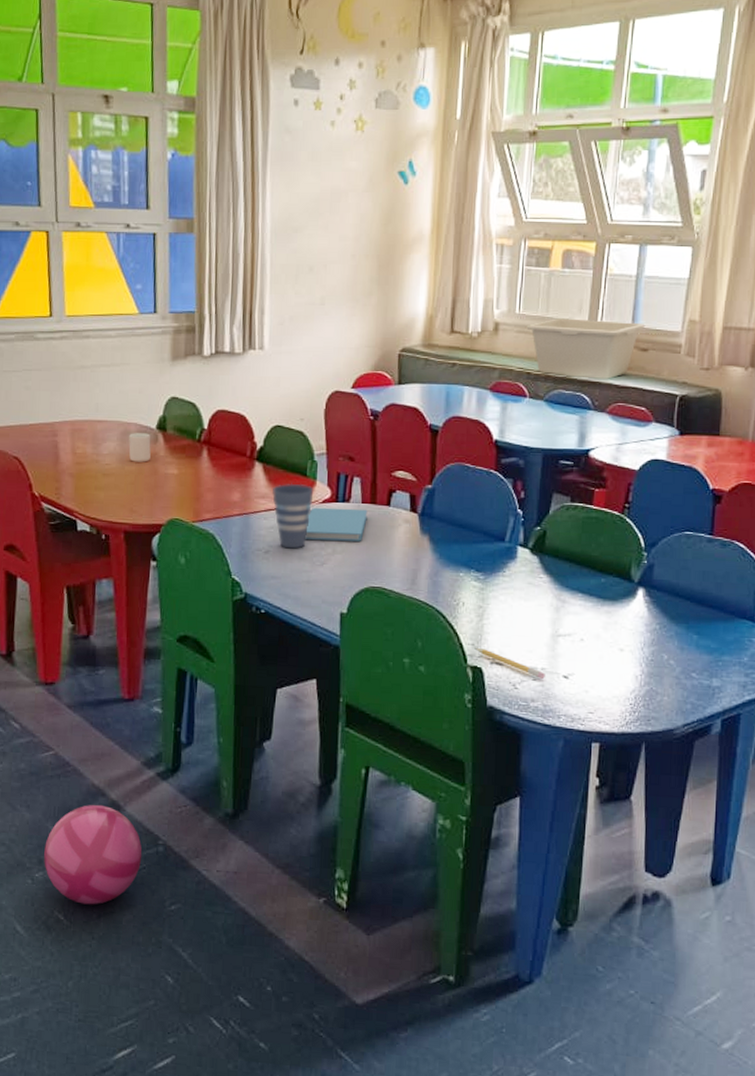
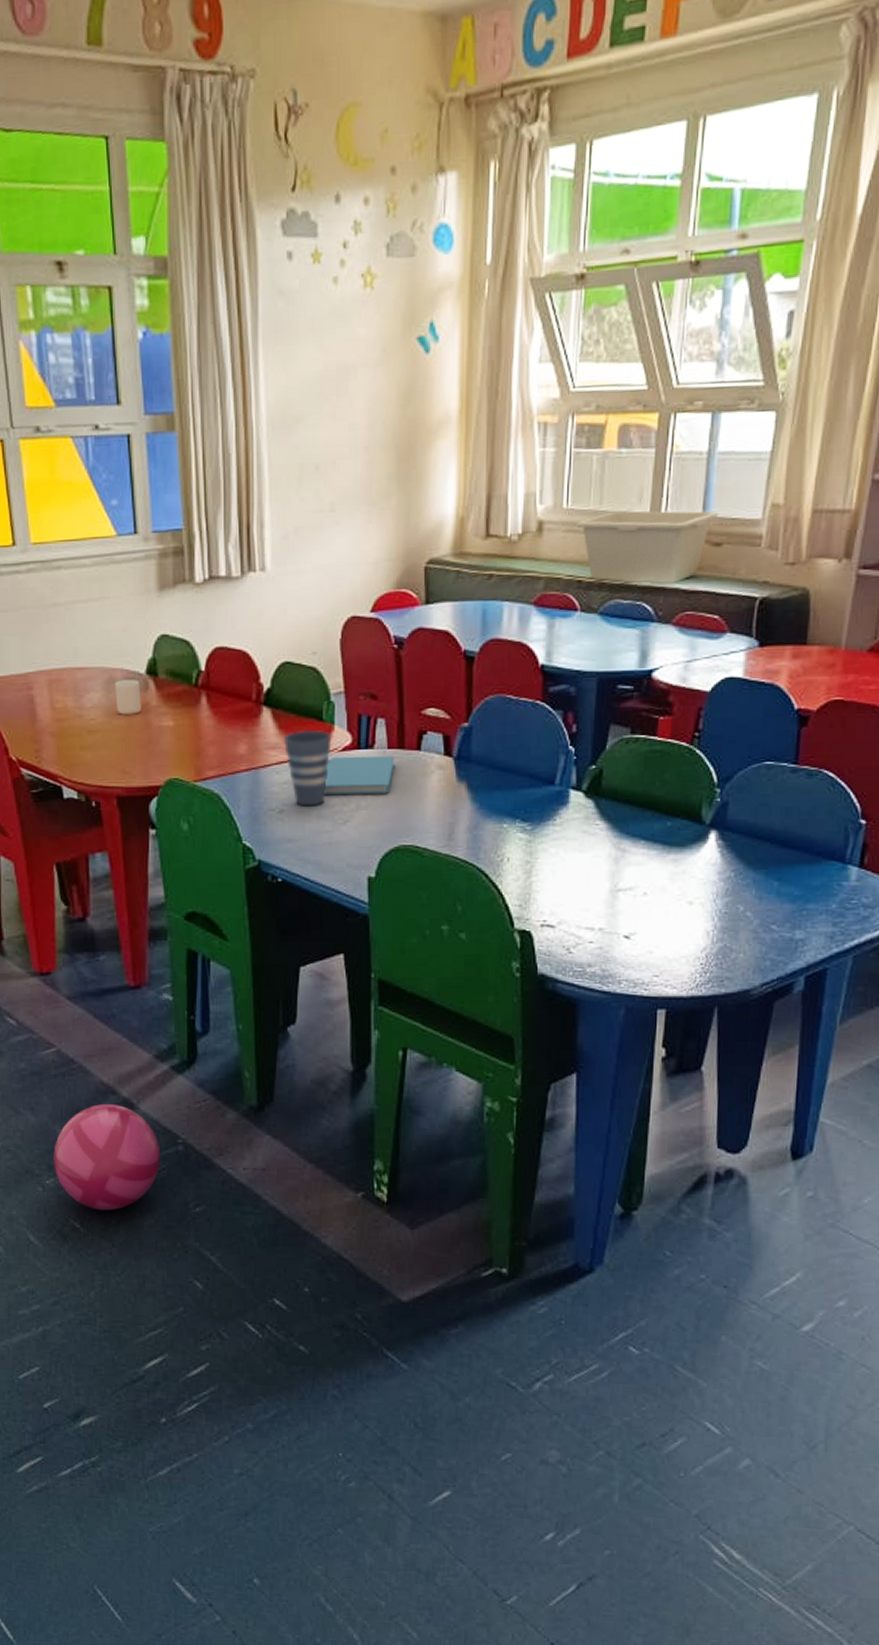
pencil: present [474,648,545,680] -> none [522,910,603,942]

